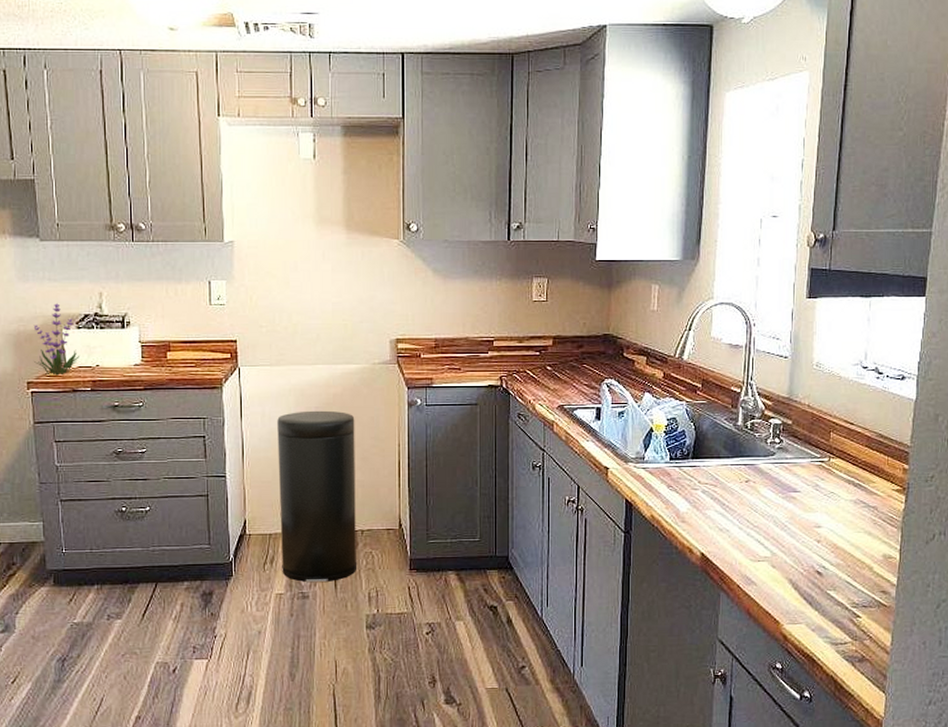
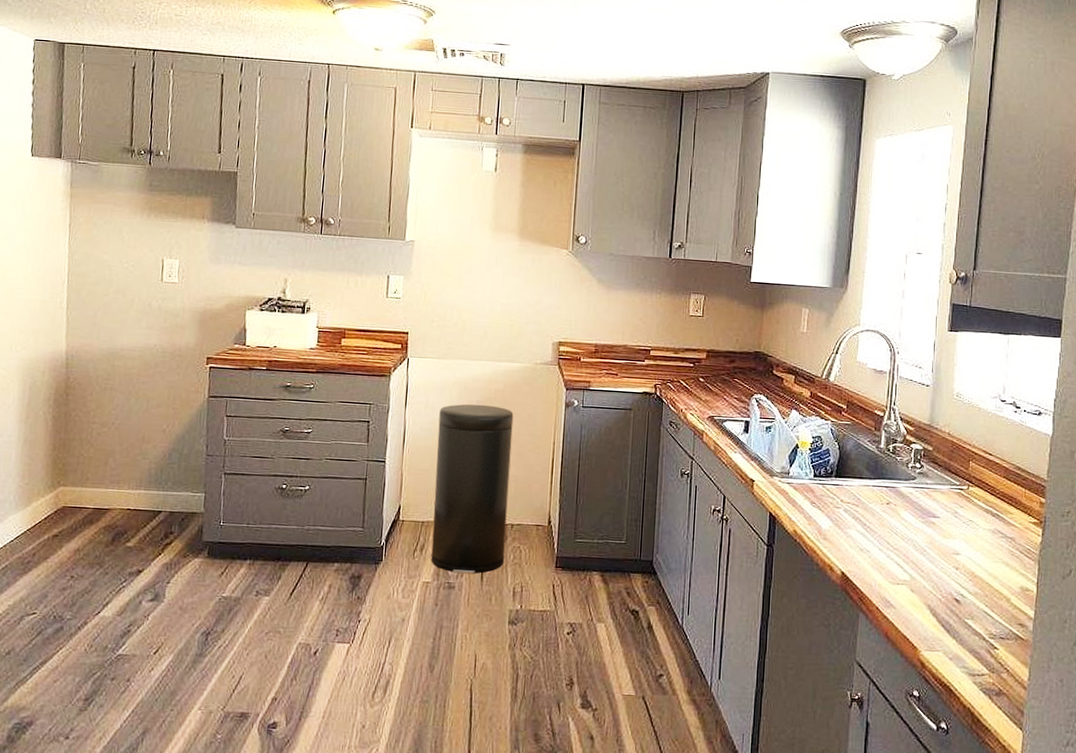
plant: present [33,303,79,376] -> none [216,286,259,354]

